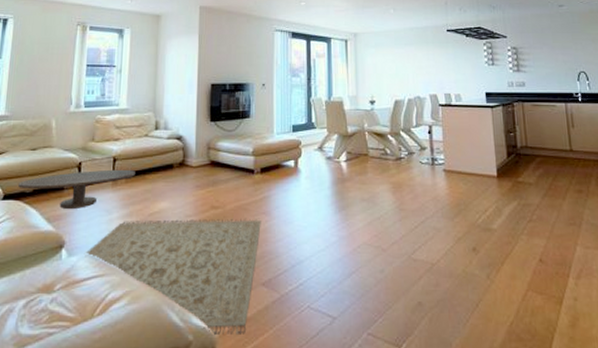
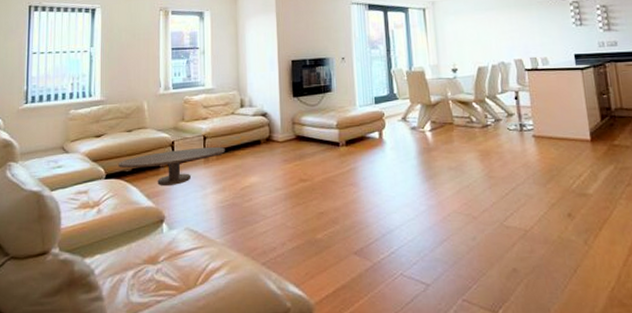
rug: present [86,219,261,336] -> none [185,190,350,303]

